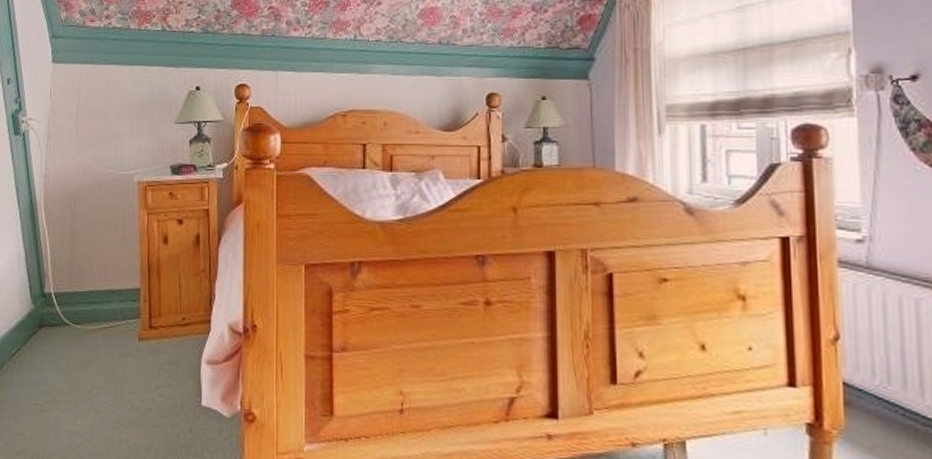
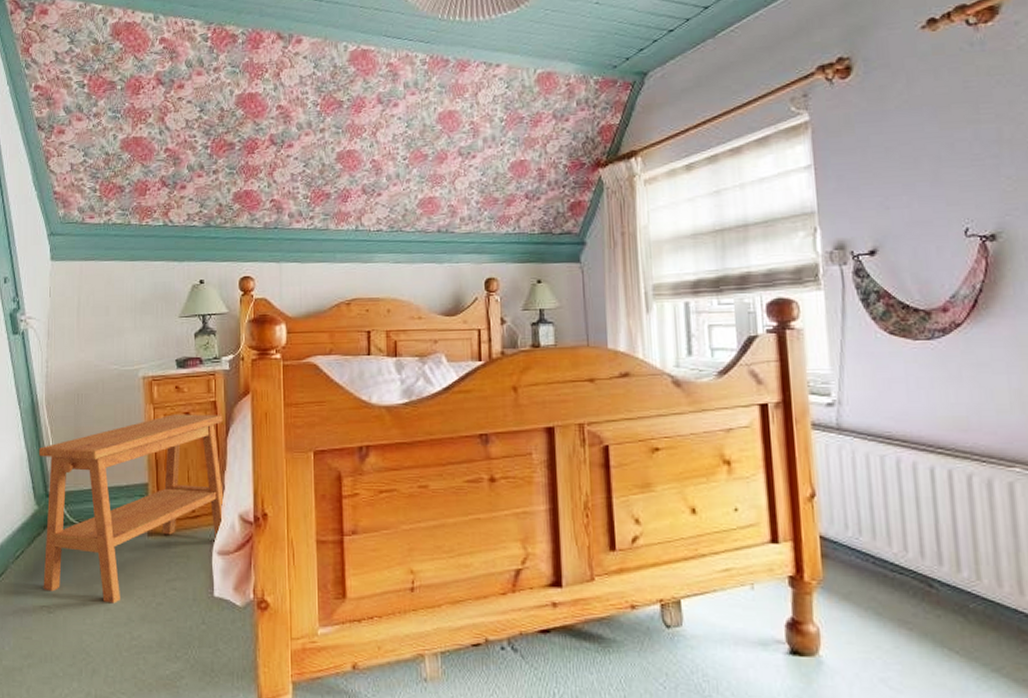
side table: none [35,220,215,406] -> present [38,414,225,604]

